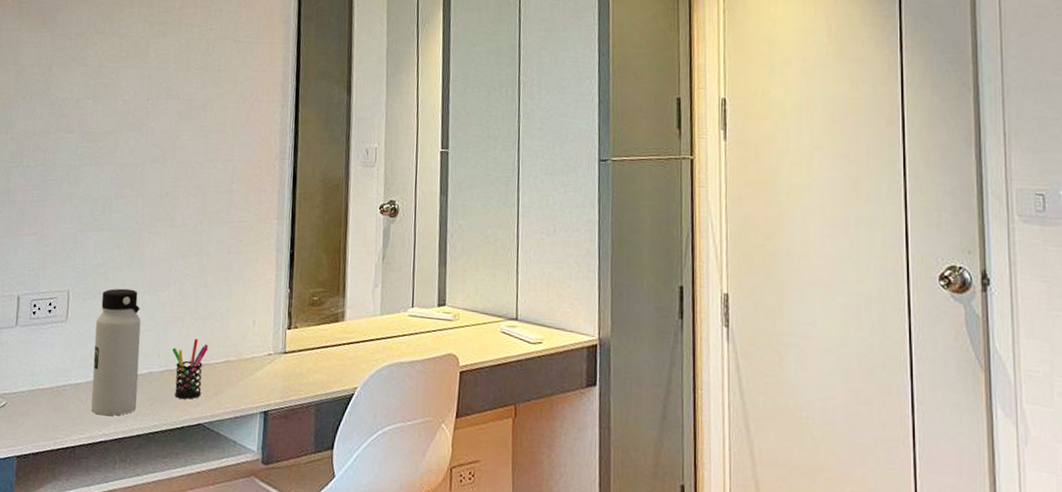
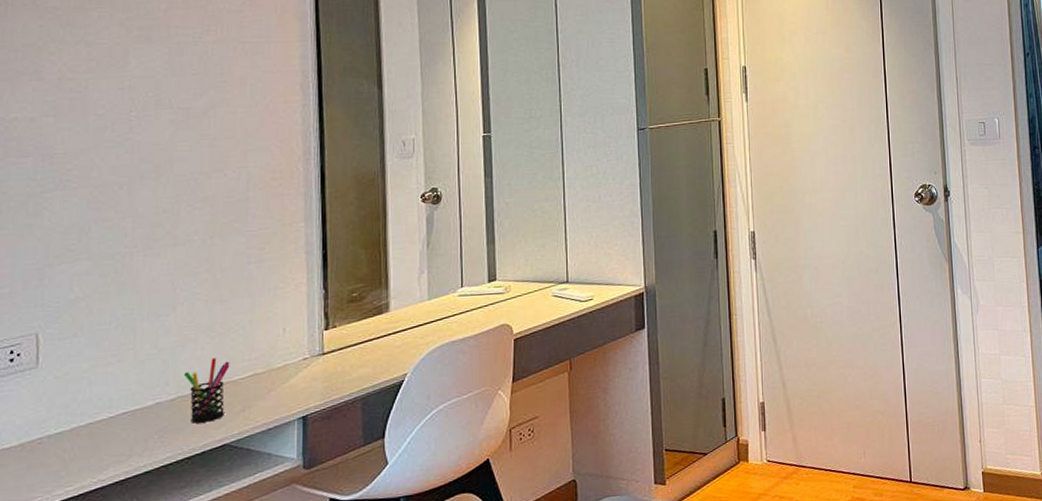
water bottle: present [91,288,141,416] -> none [78,319,142,461]

